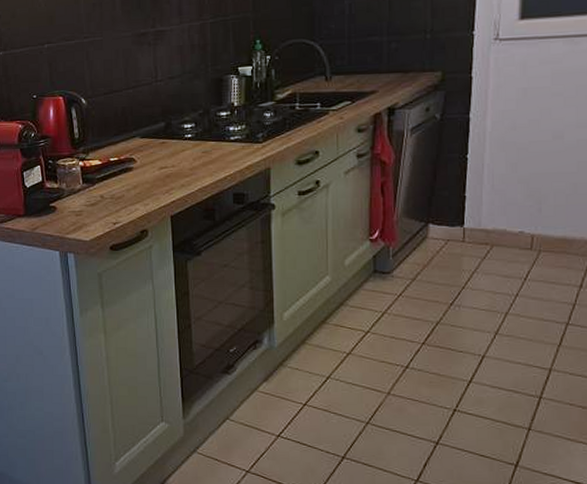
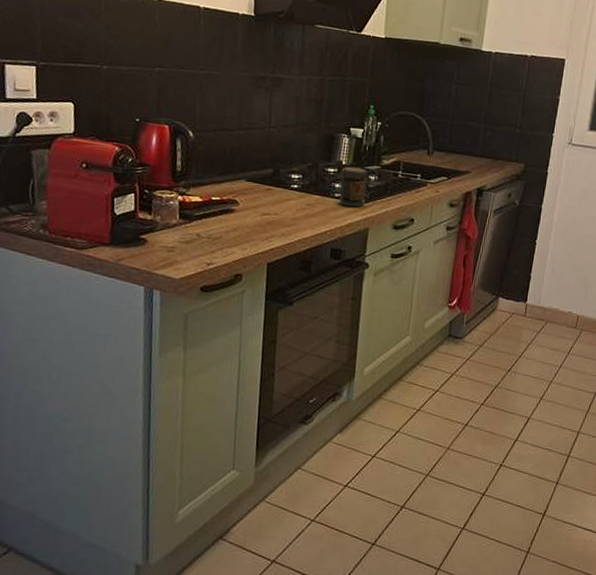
jar: none [234,106,263,148] -> present [339,166,368,207]

